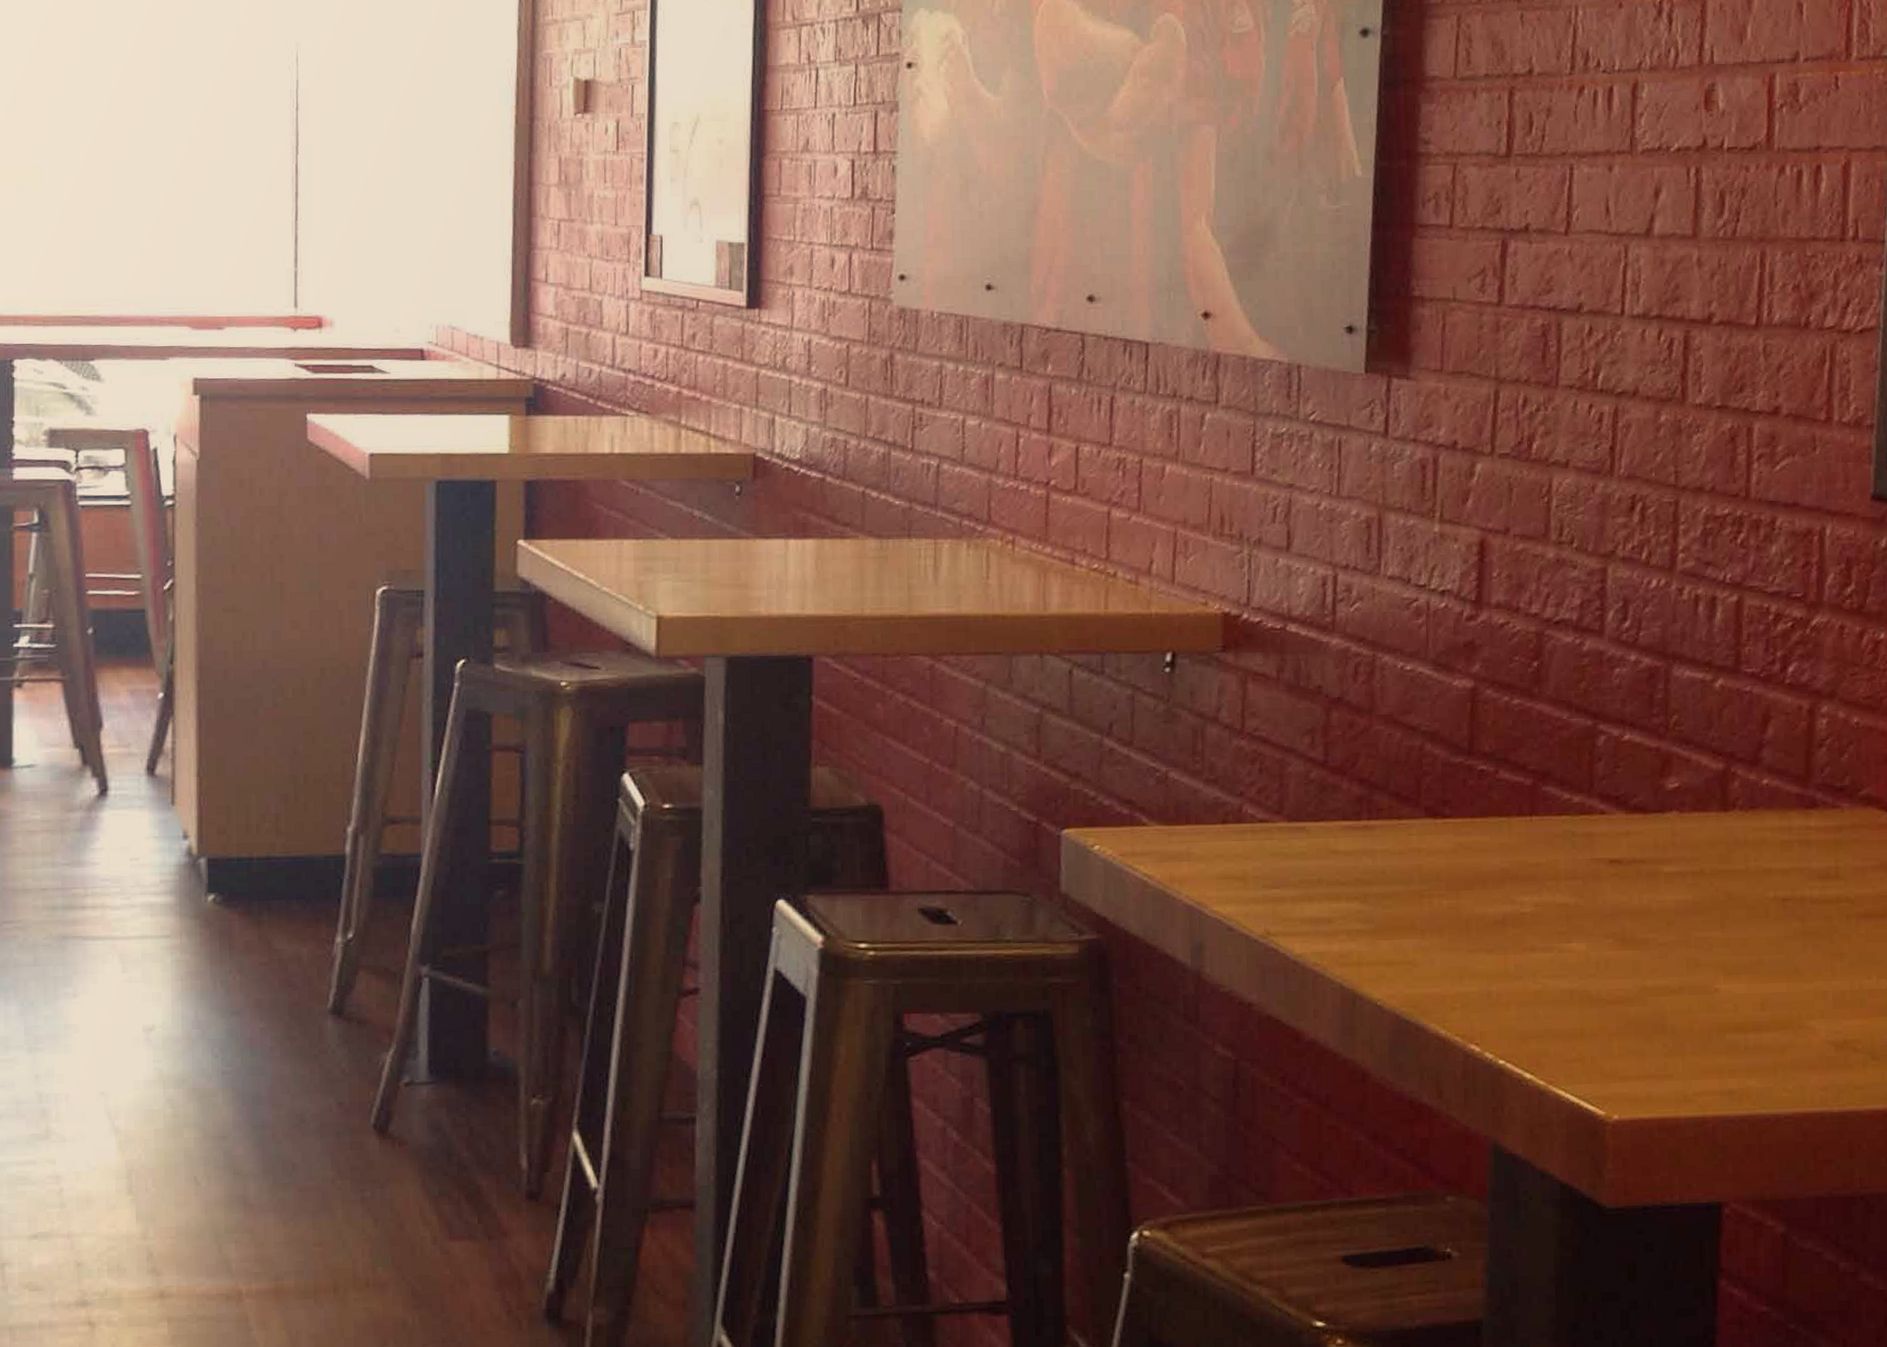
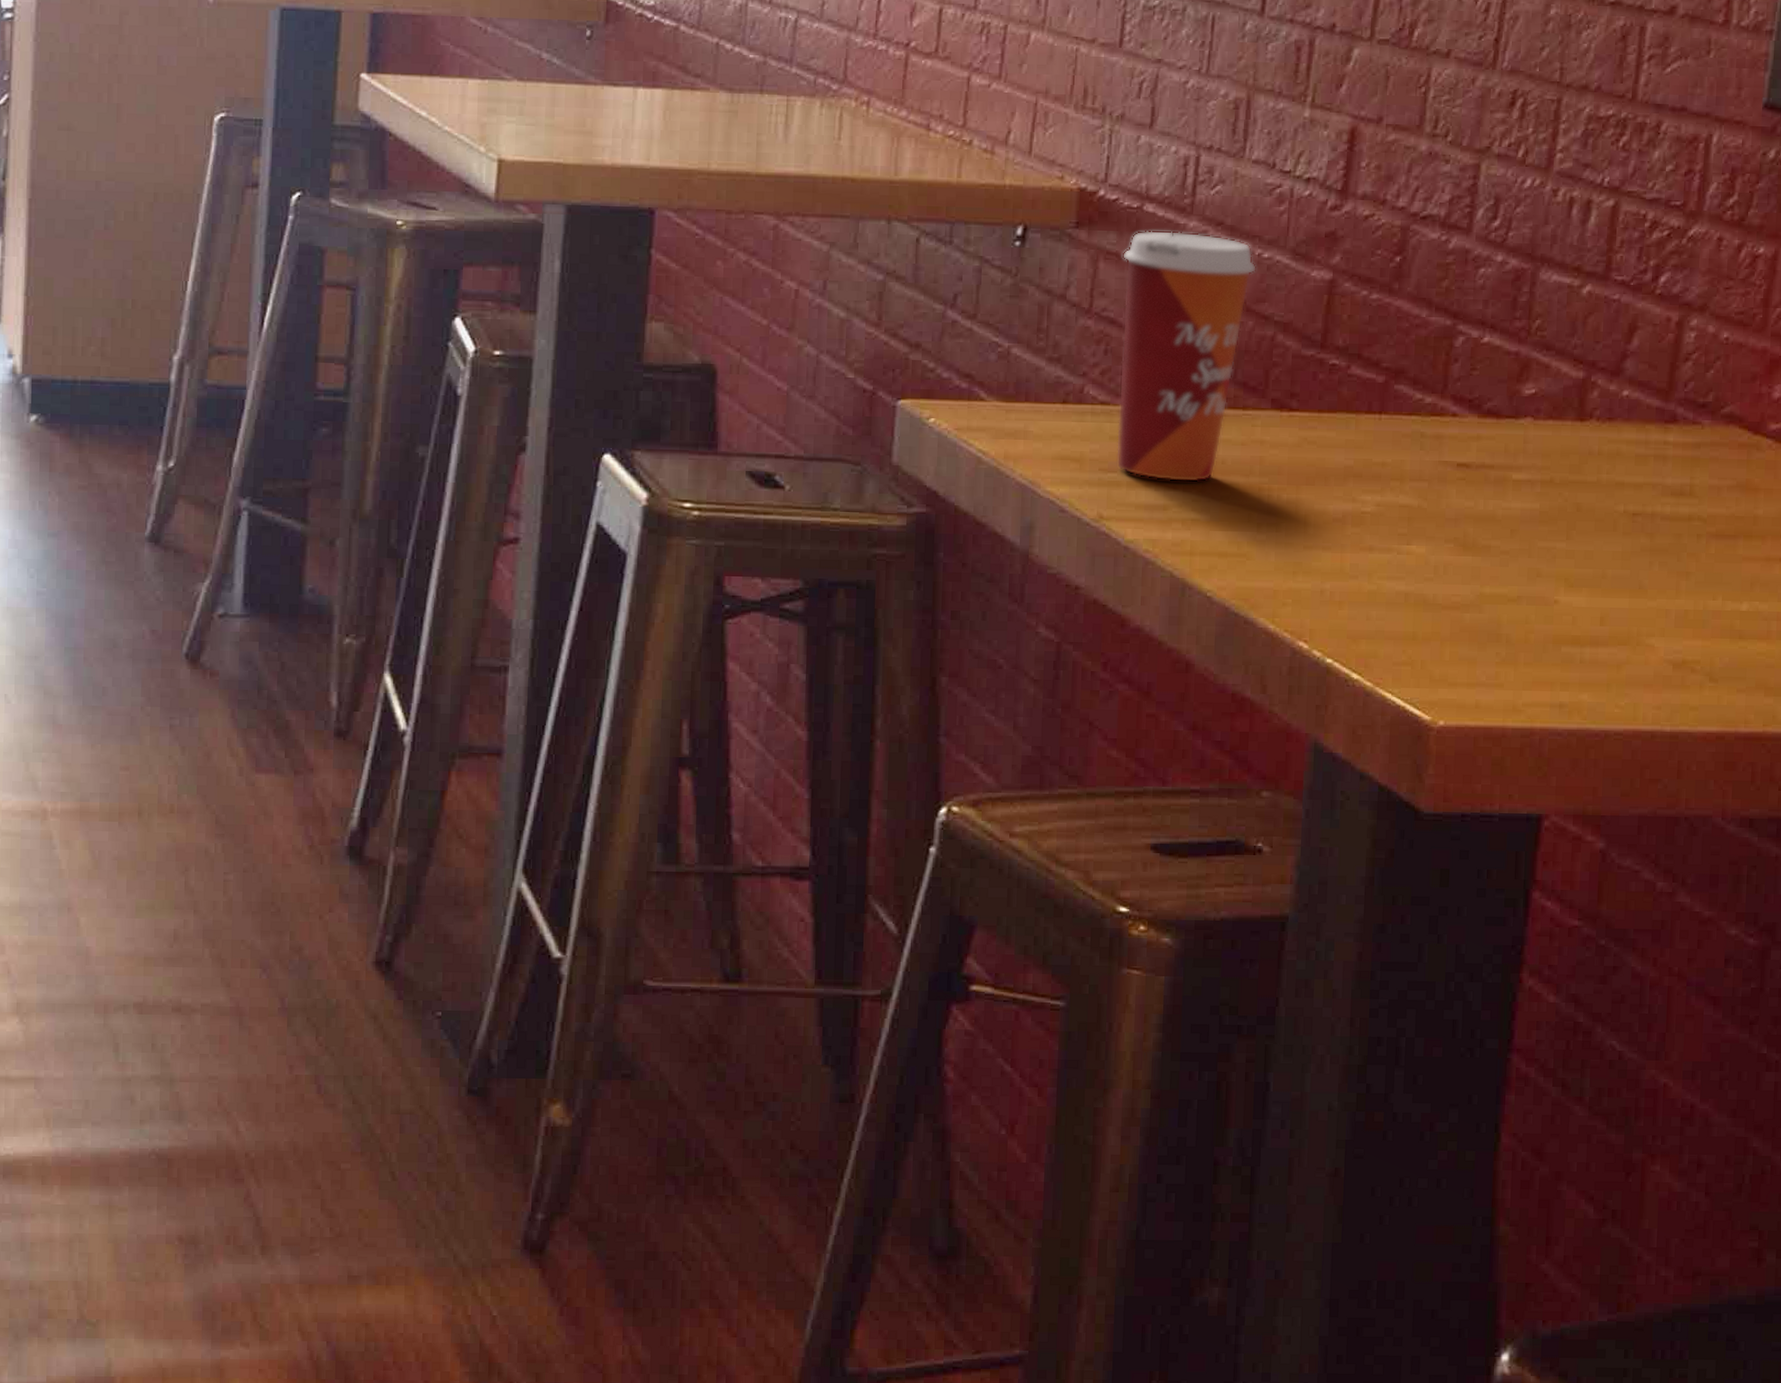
paper cup: none [1271,649,1400,895] -> present [1116,230,1256,483]

